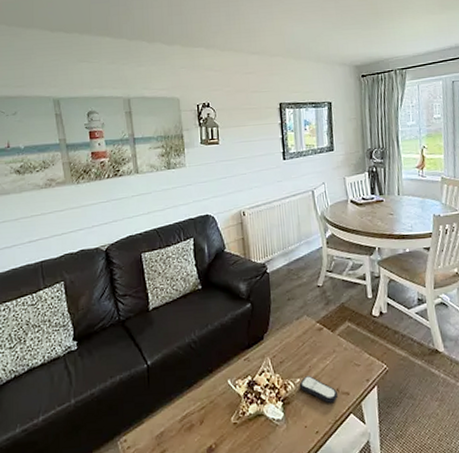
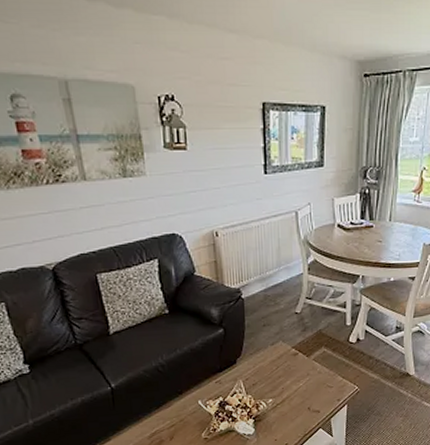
remote control: present [299,376,338,403] -> none [271,396,309,420]

